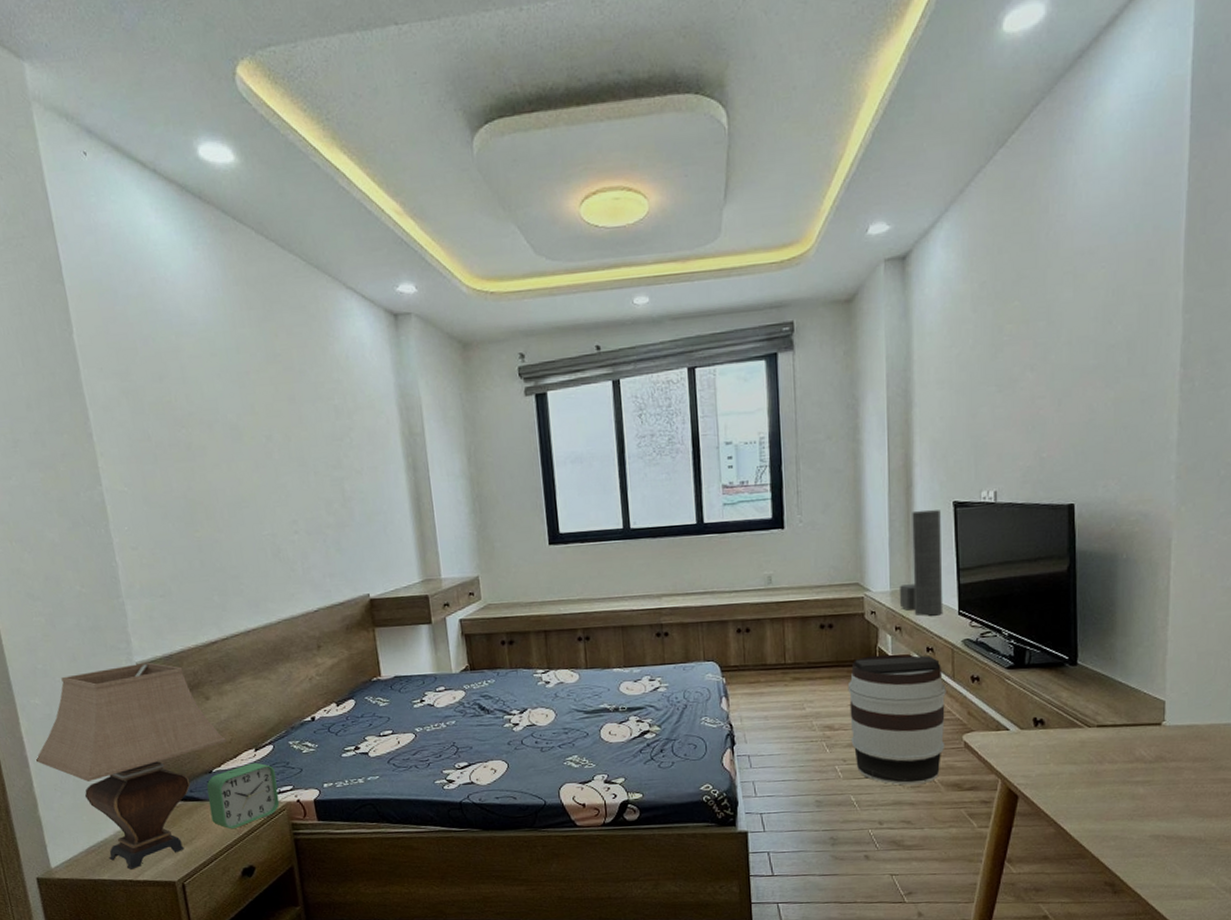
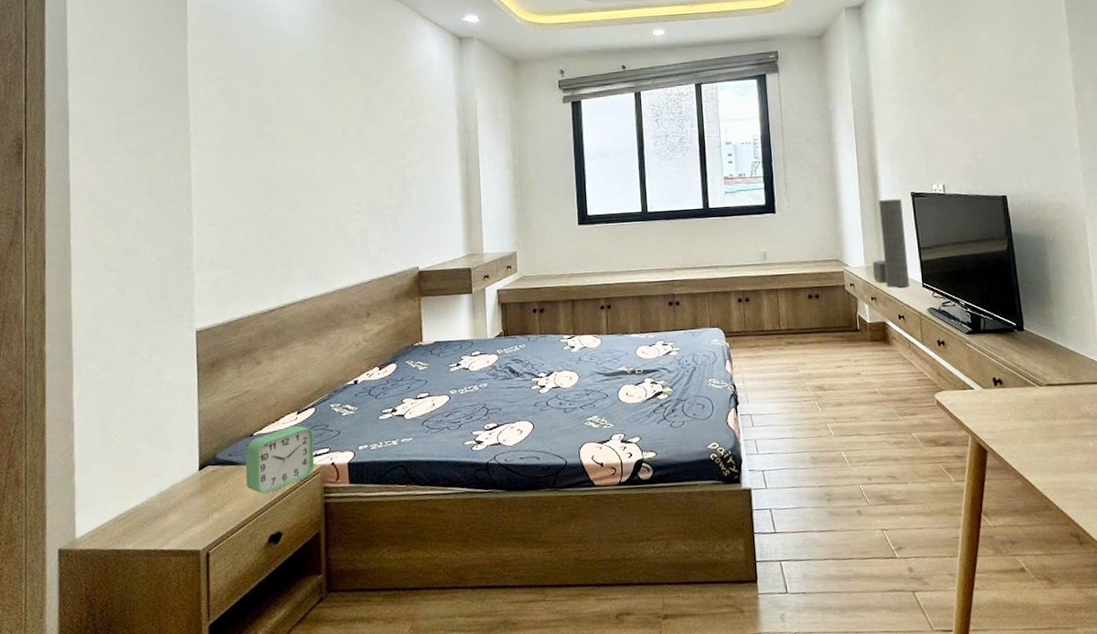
table lamp: present [36,662,227,870] -> none [82,328,271,538]
barrel: present [847,654,946,786] -> none [834,321,921,442]

